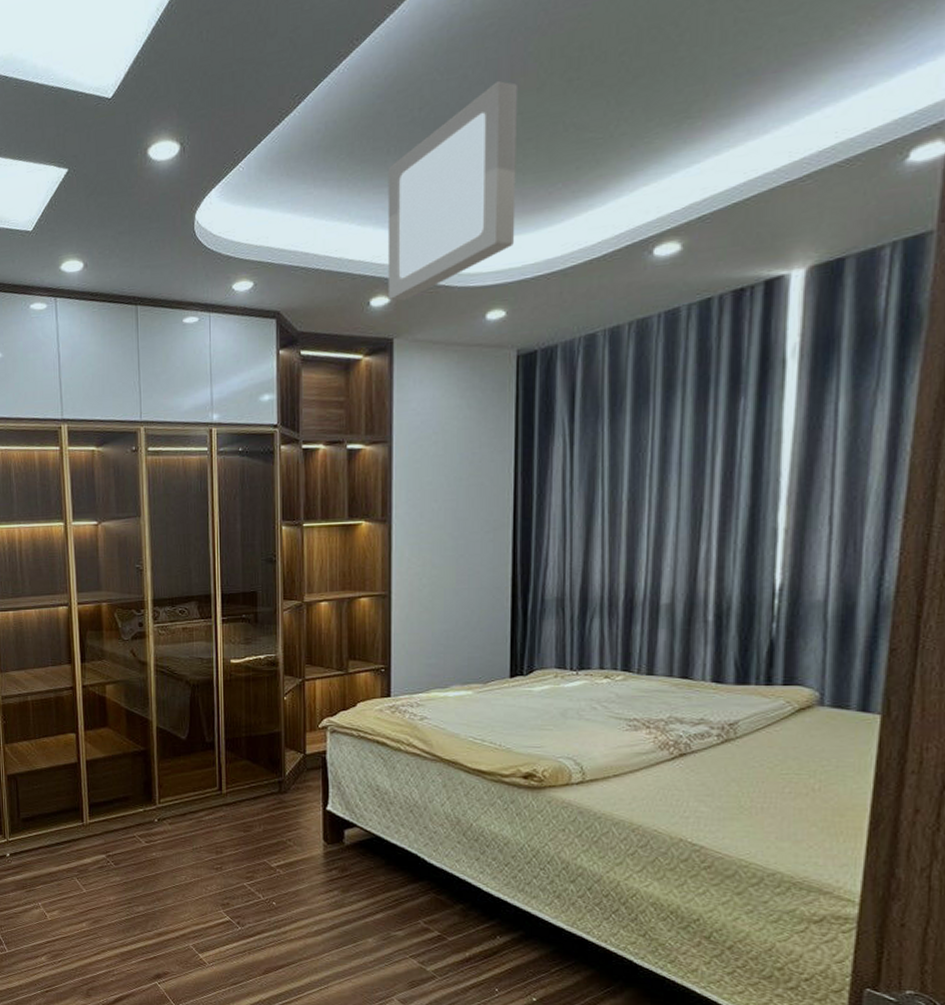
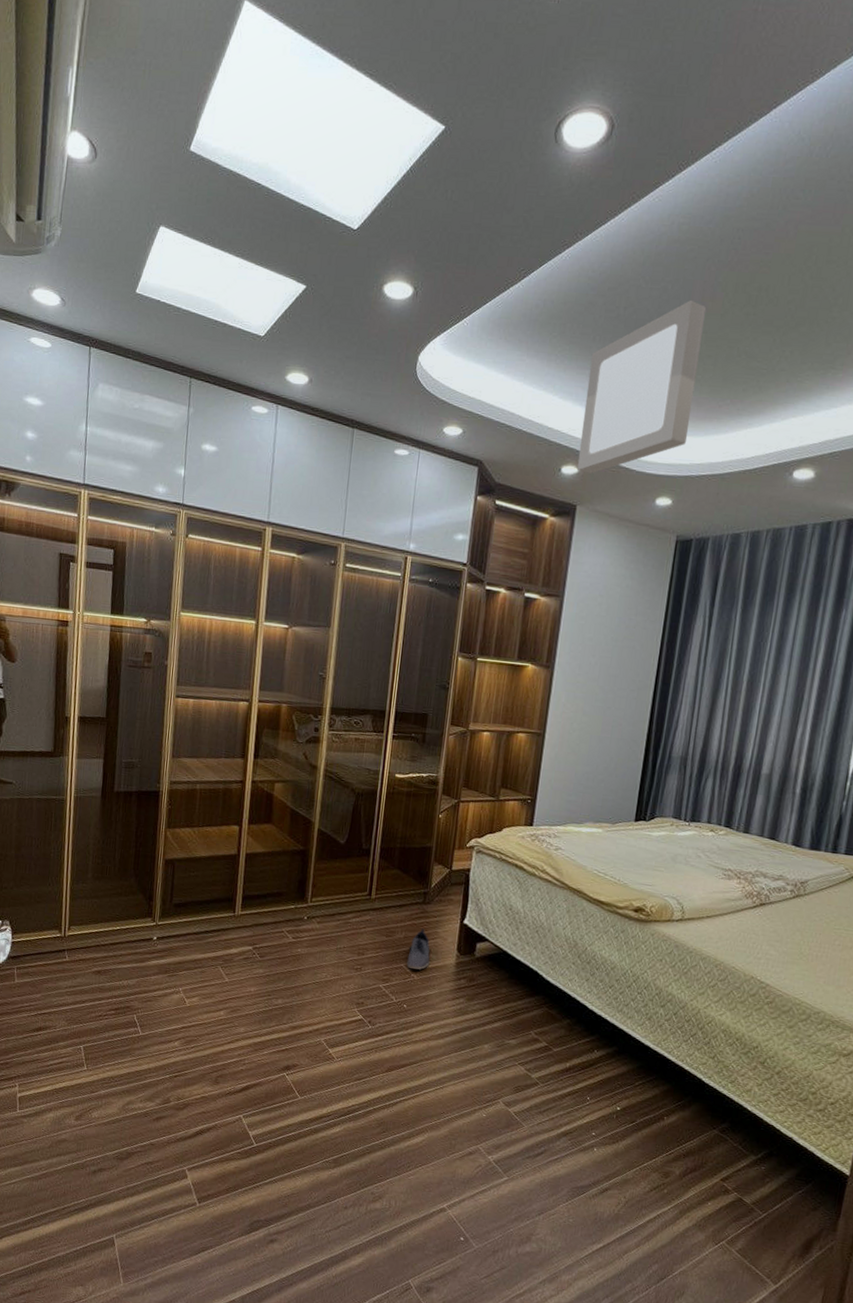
shoe: none [270,819,295,864] -> present [407,928,430,970]

